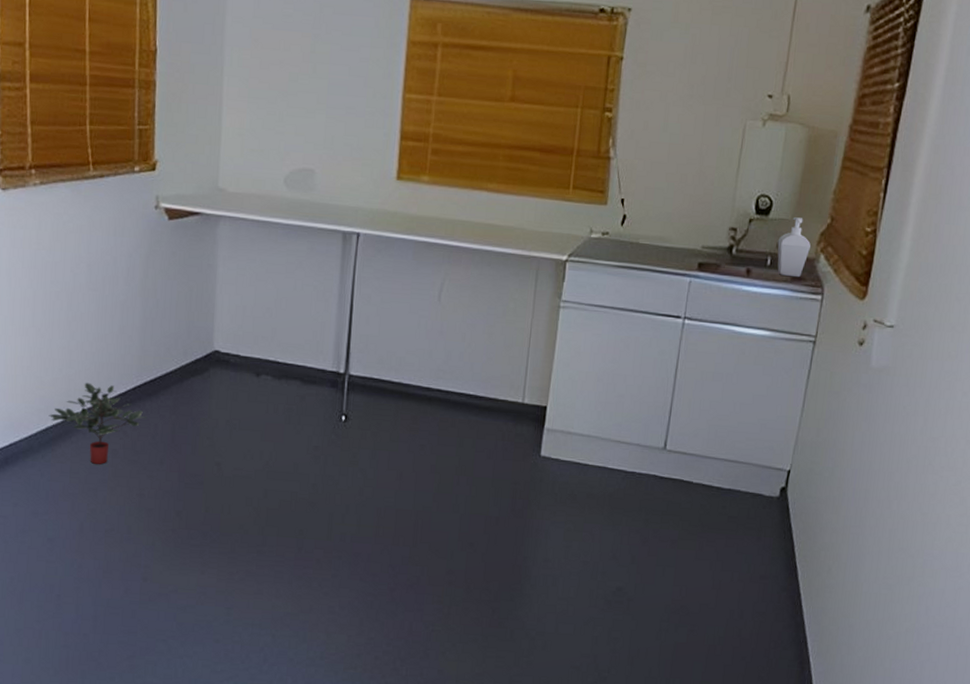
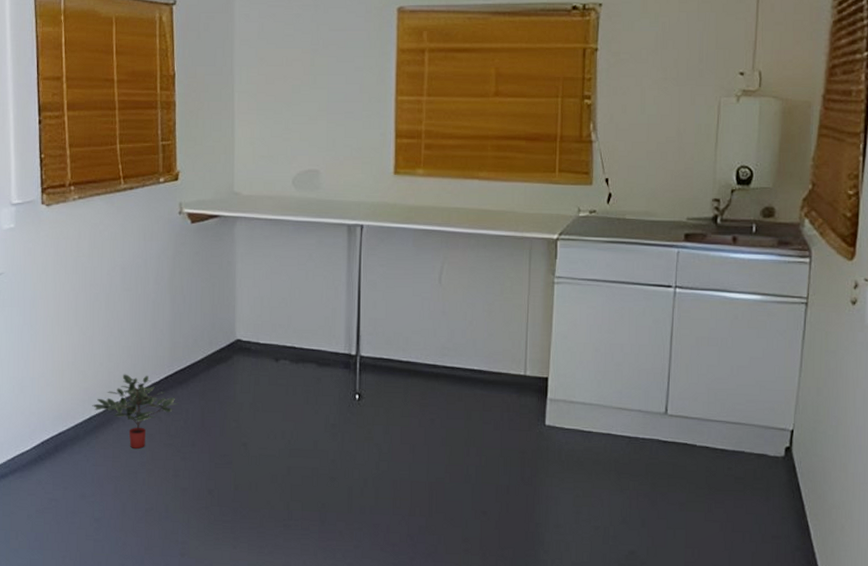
soap bottle: present [777,217,811,278] -> none [761,185,795,243]

